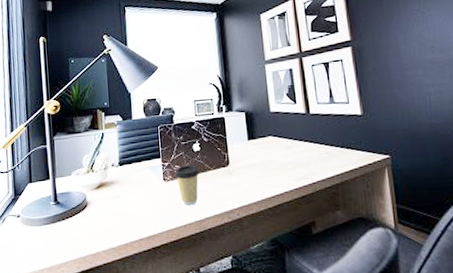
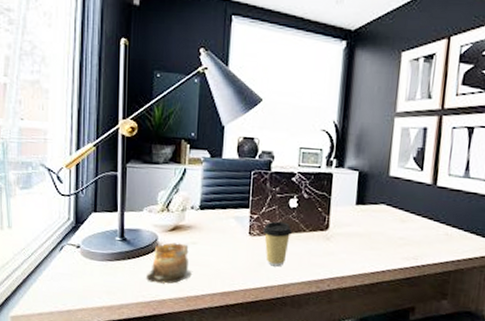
jar: none [80,198,120,238] -> present [146,242,192,284]

